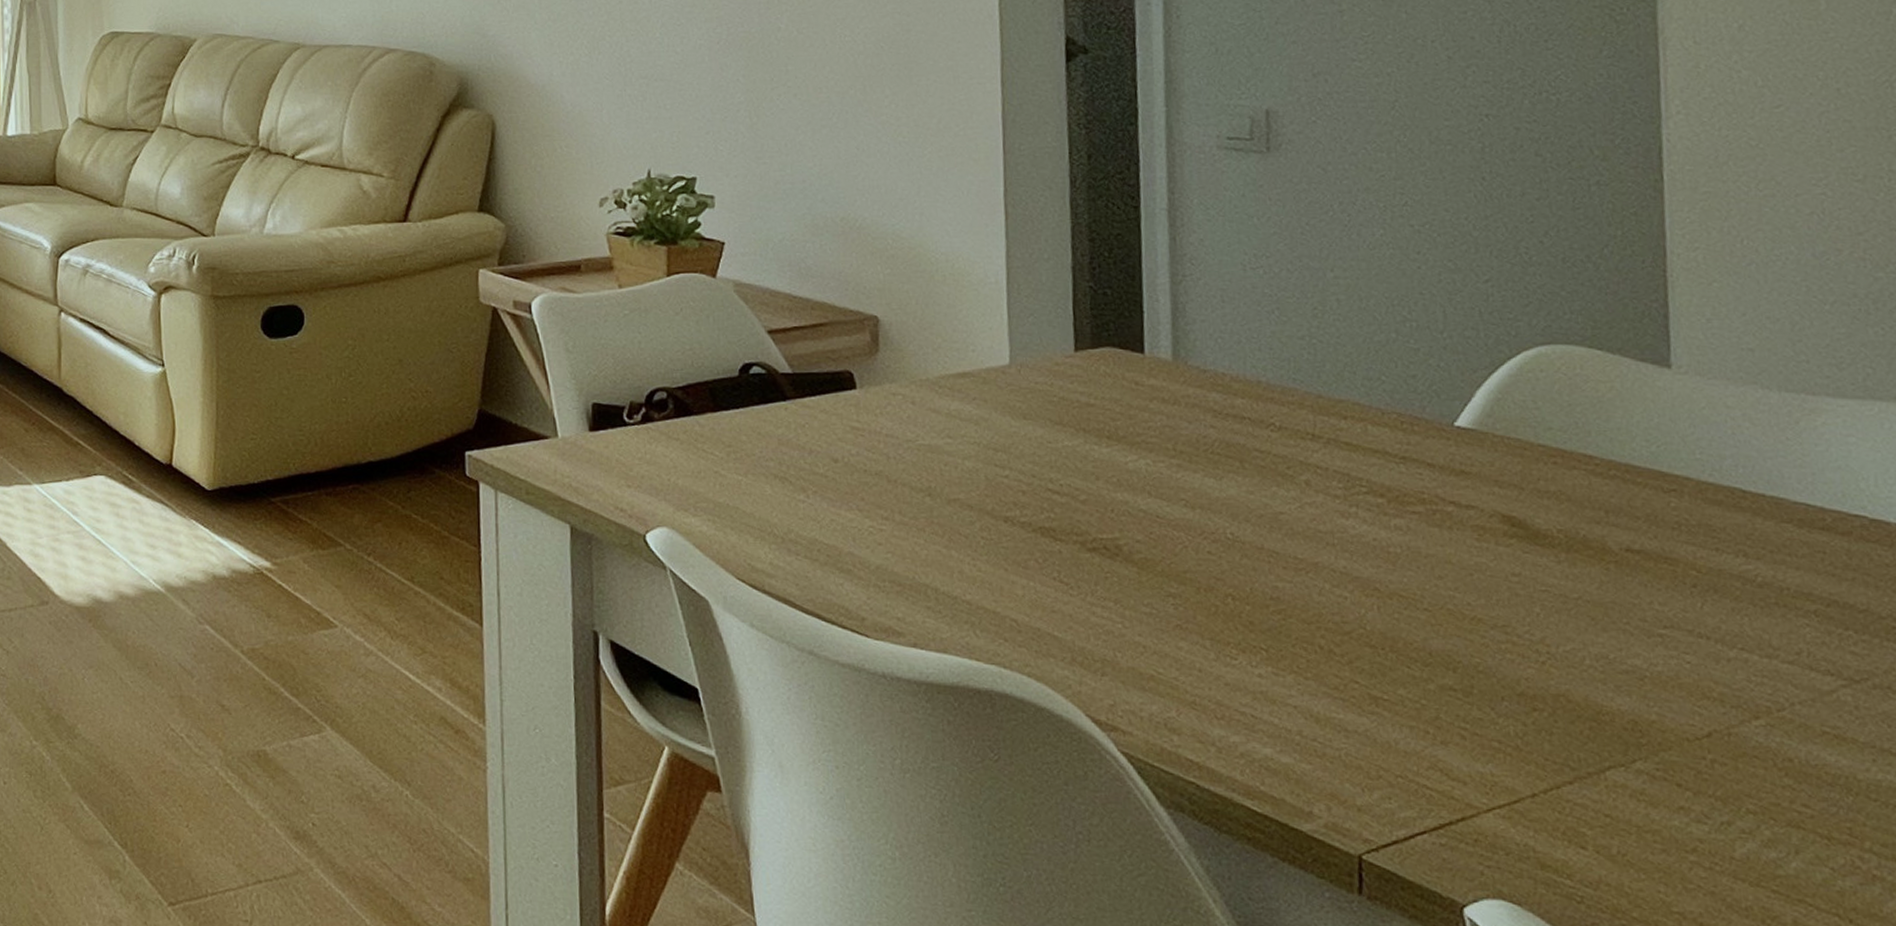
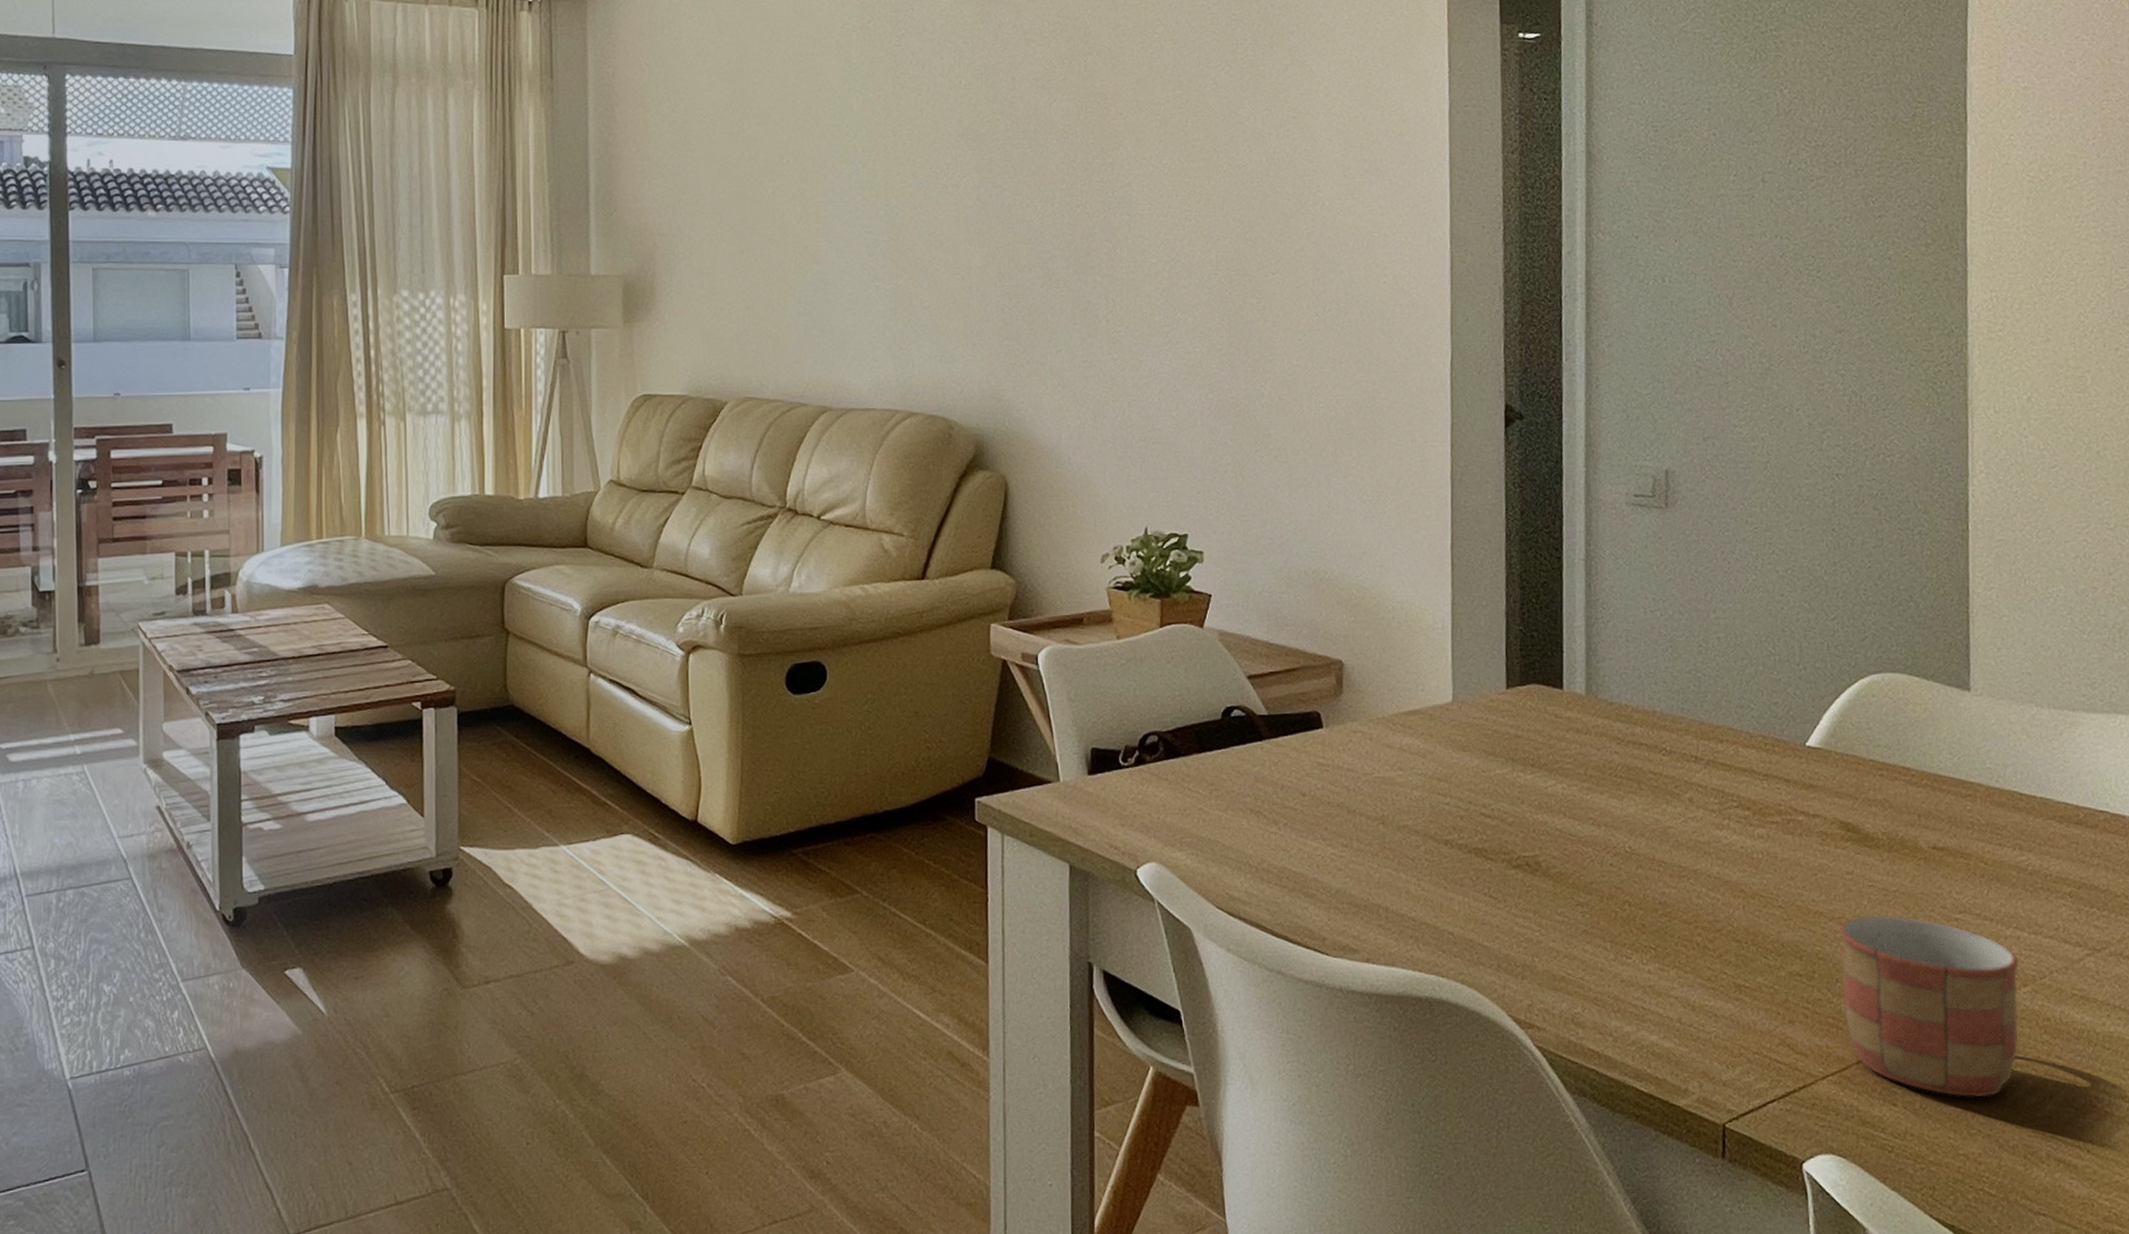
mug: none [1503,625,1750,848] -> present [1838,915,2019,1098]

